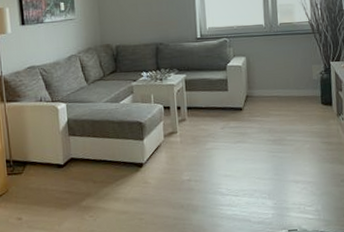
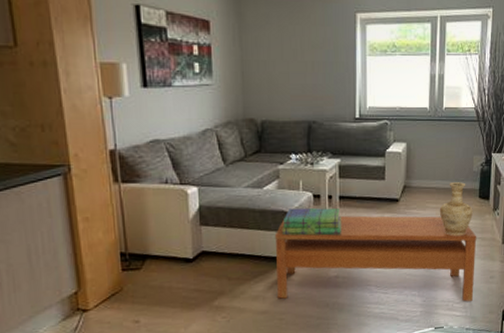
coffee table: none [131,122,325,205] -> present [274,215,477,302]
stack of books: none [138,117,191,144] -> present [282,207,341,236]
vase: none [282,90,317,141] -> present [439,182,473,237]

